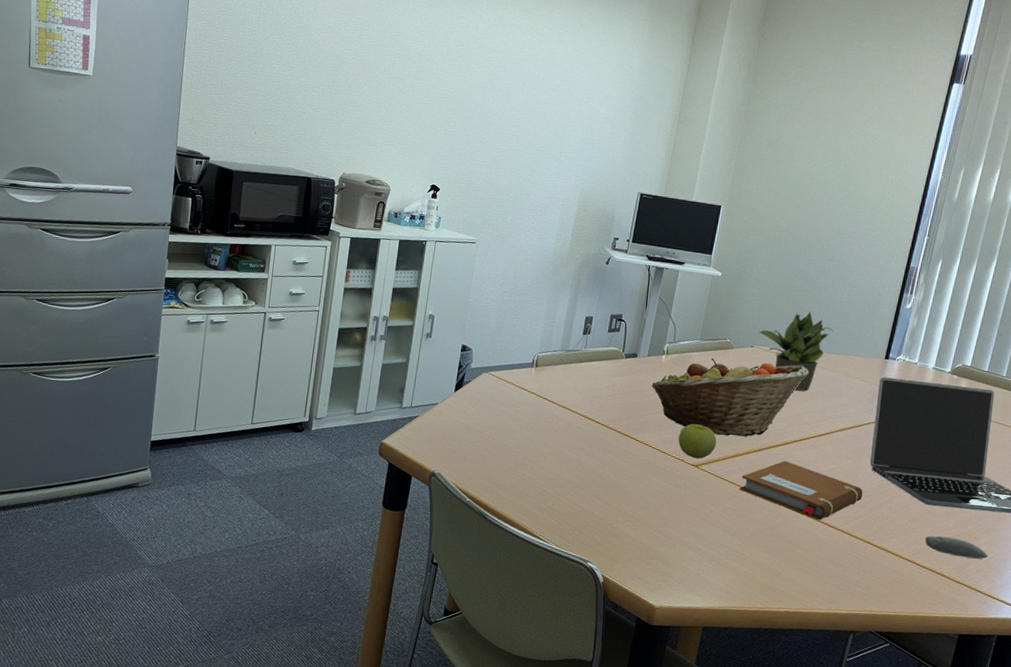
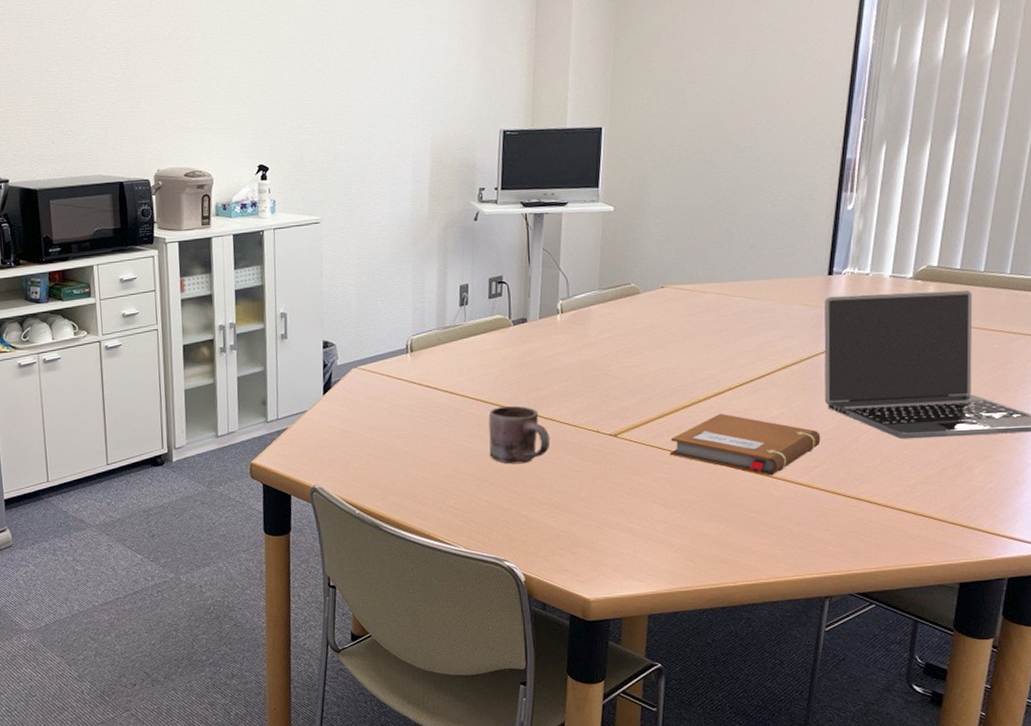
mug: none [588,426,642,479] -> present [488,405,551,464]
fruit basket: present [651,357,808,437] -> none [548,300,735,397]
apple: present [678,424,717,459] -> none [589,387,635,427]
potted plant: present [759,311,833,392] -> none [669,234,760,330]
computer mouse: present [925,535,988,559] -> none [905,472,986,494]

